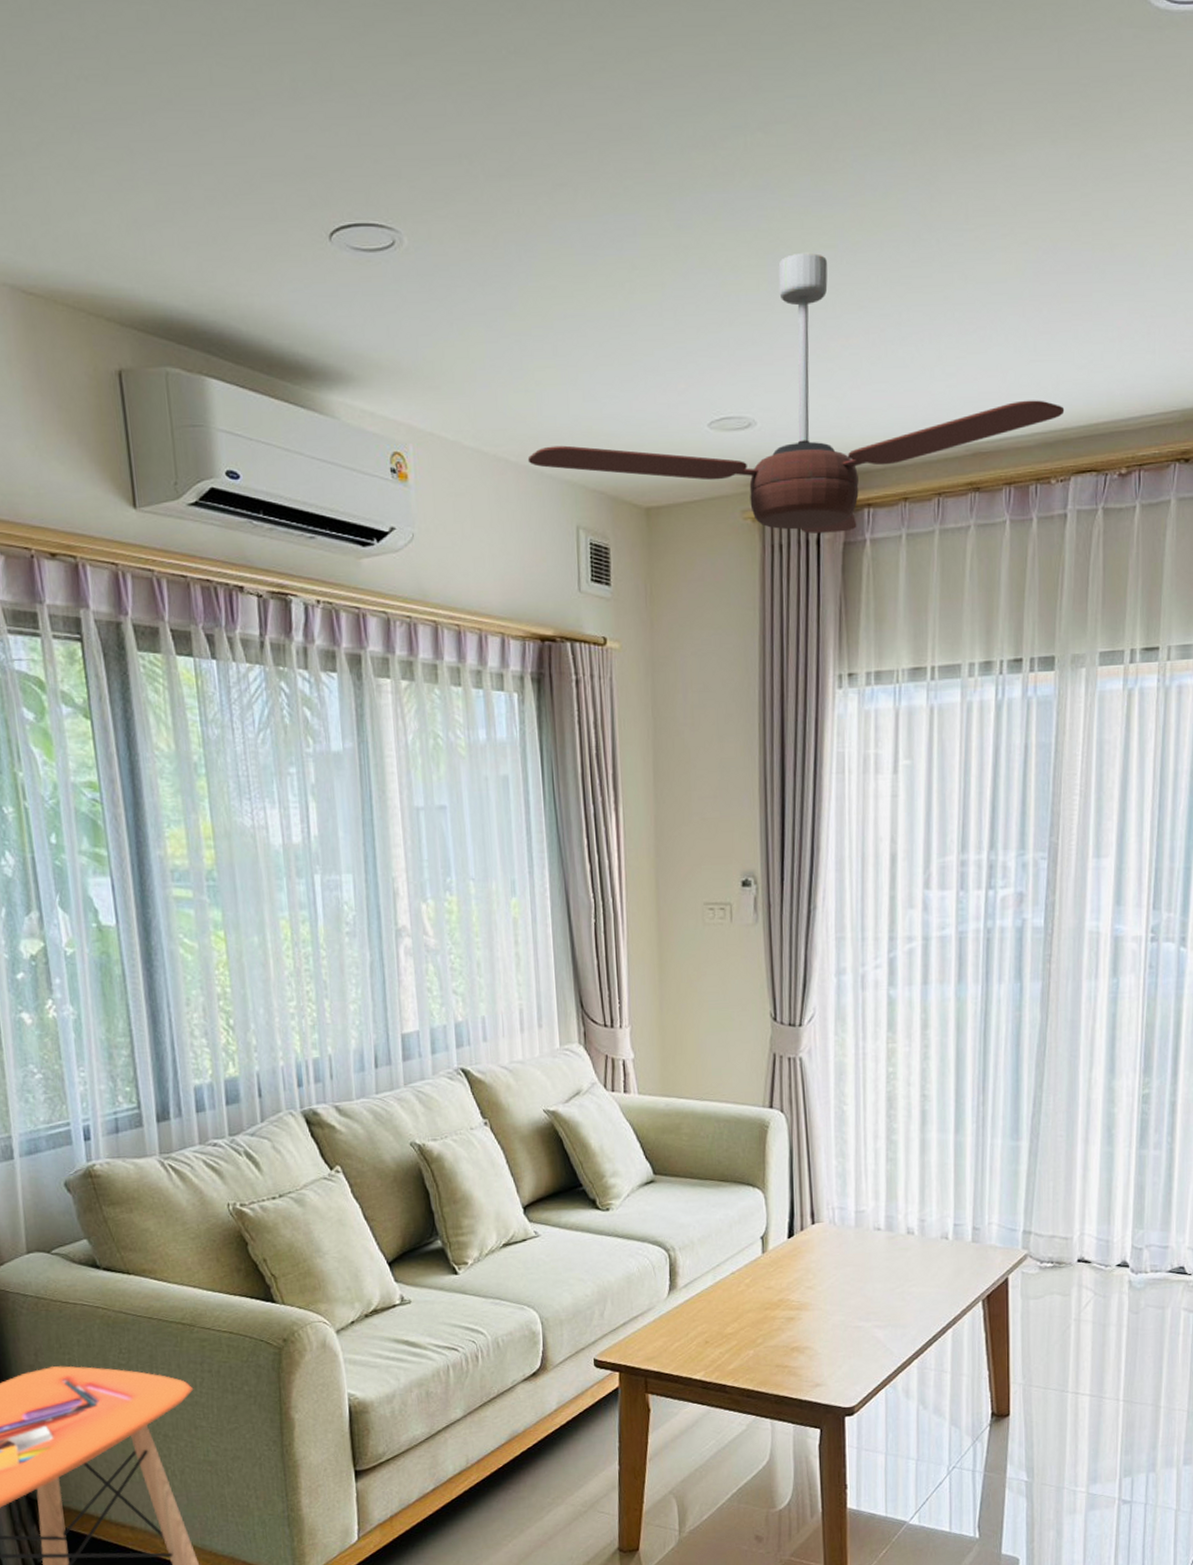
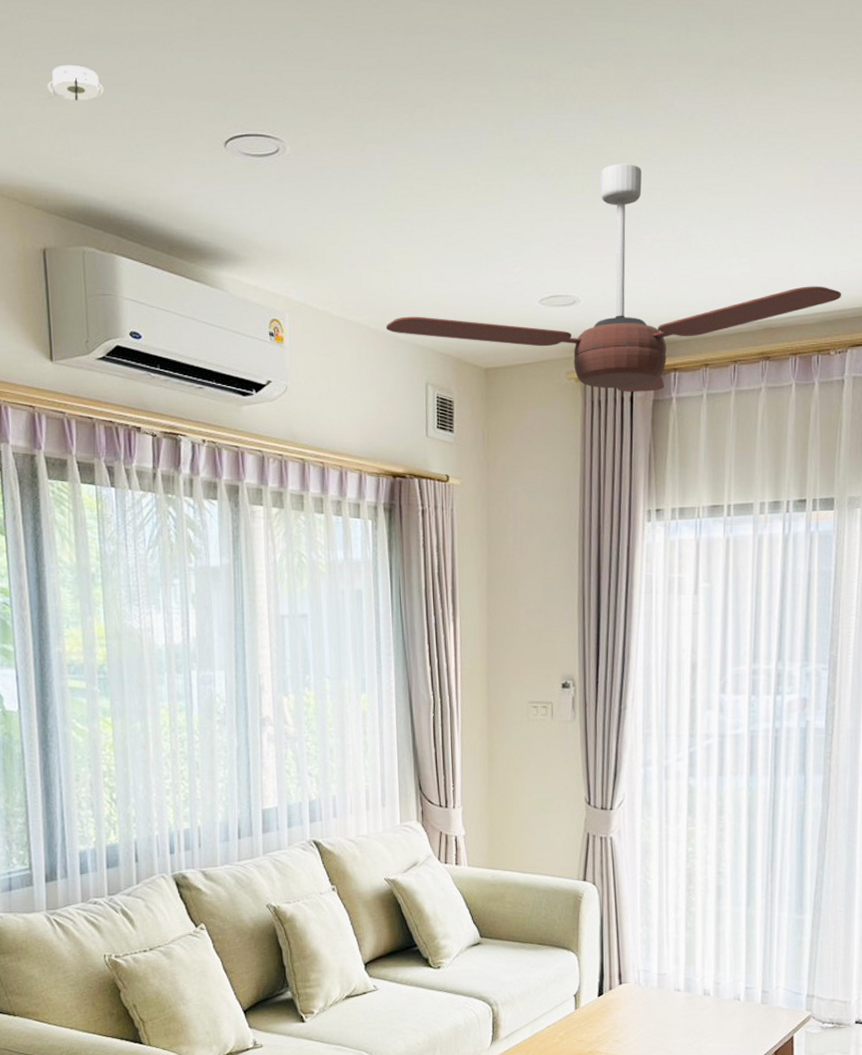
smoke detector: none [112,139,182,186] -> present [45,64,104,101]

